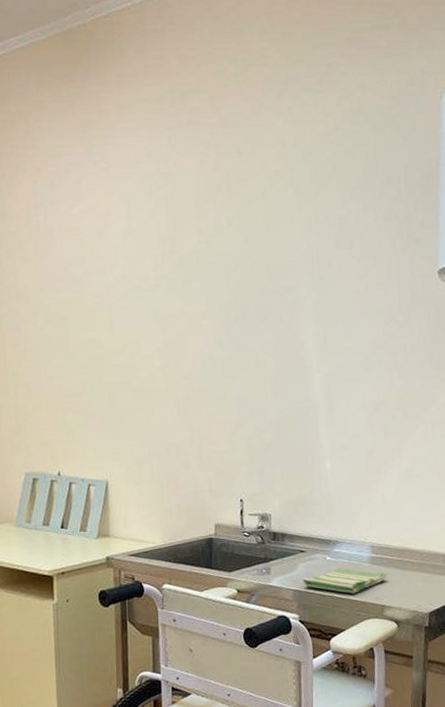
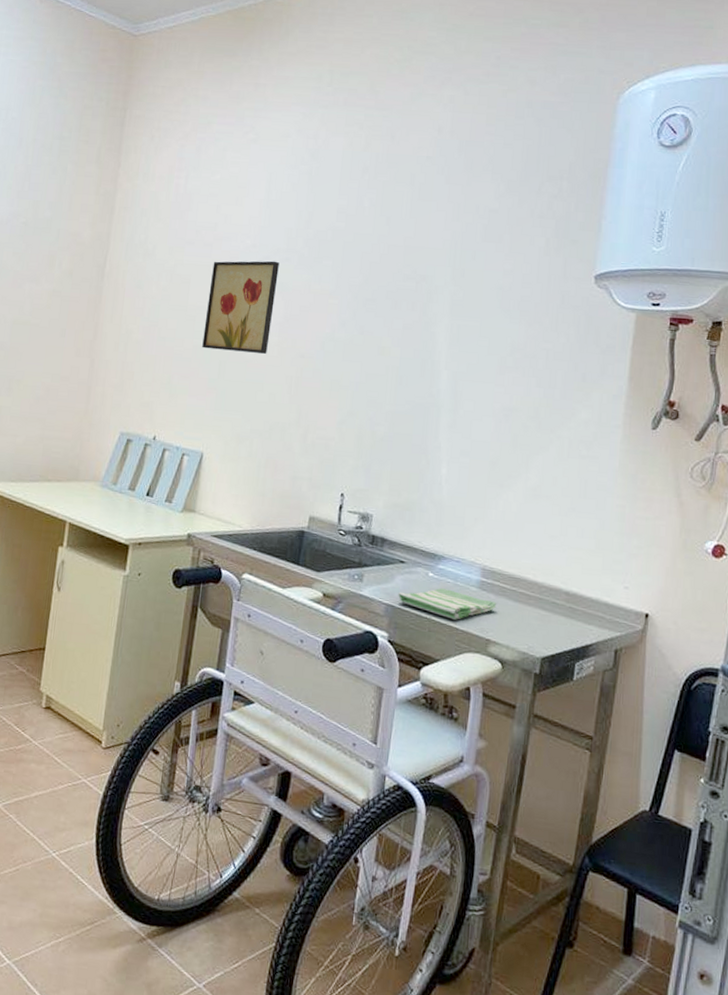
wall art: none [86,289,153,382] -> present [202,261,279,354]

